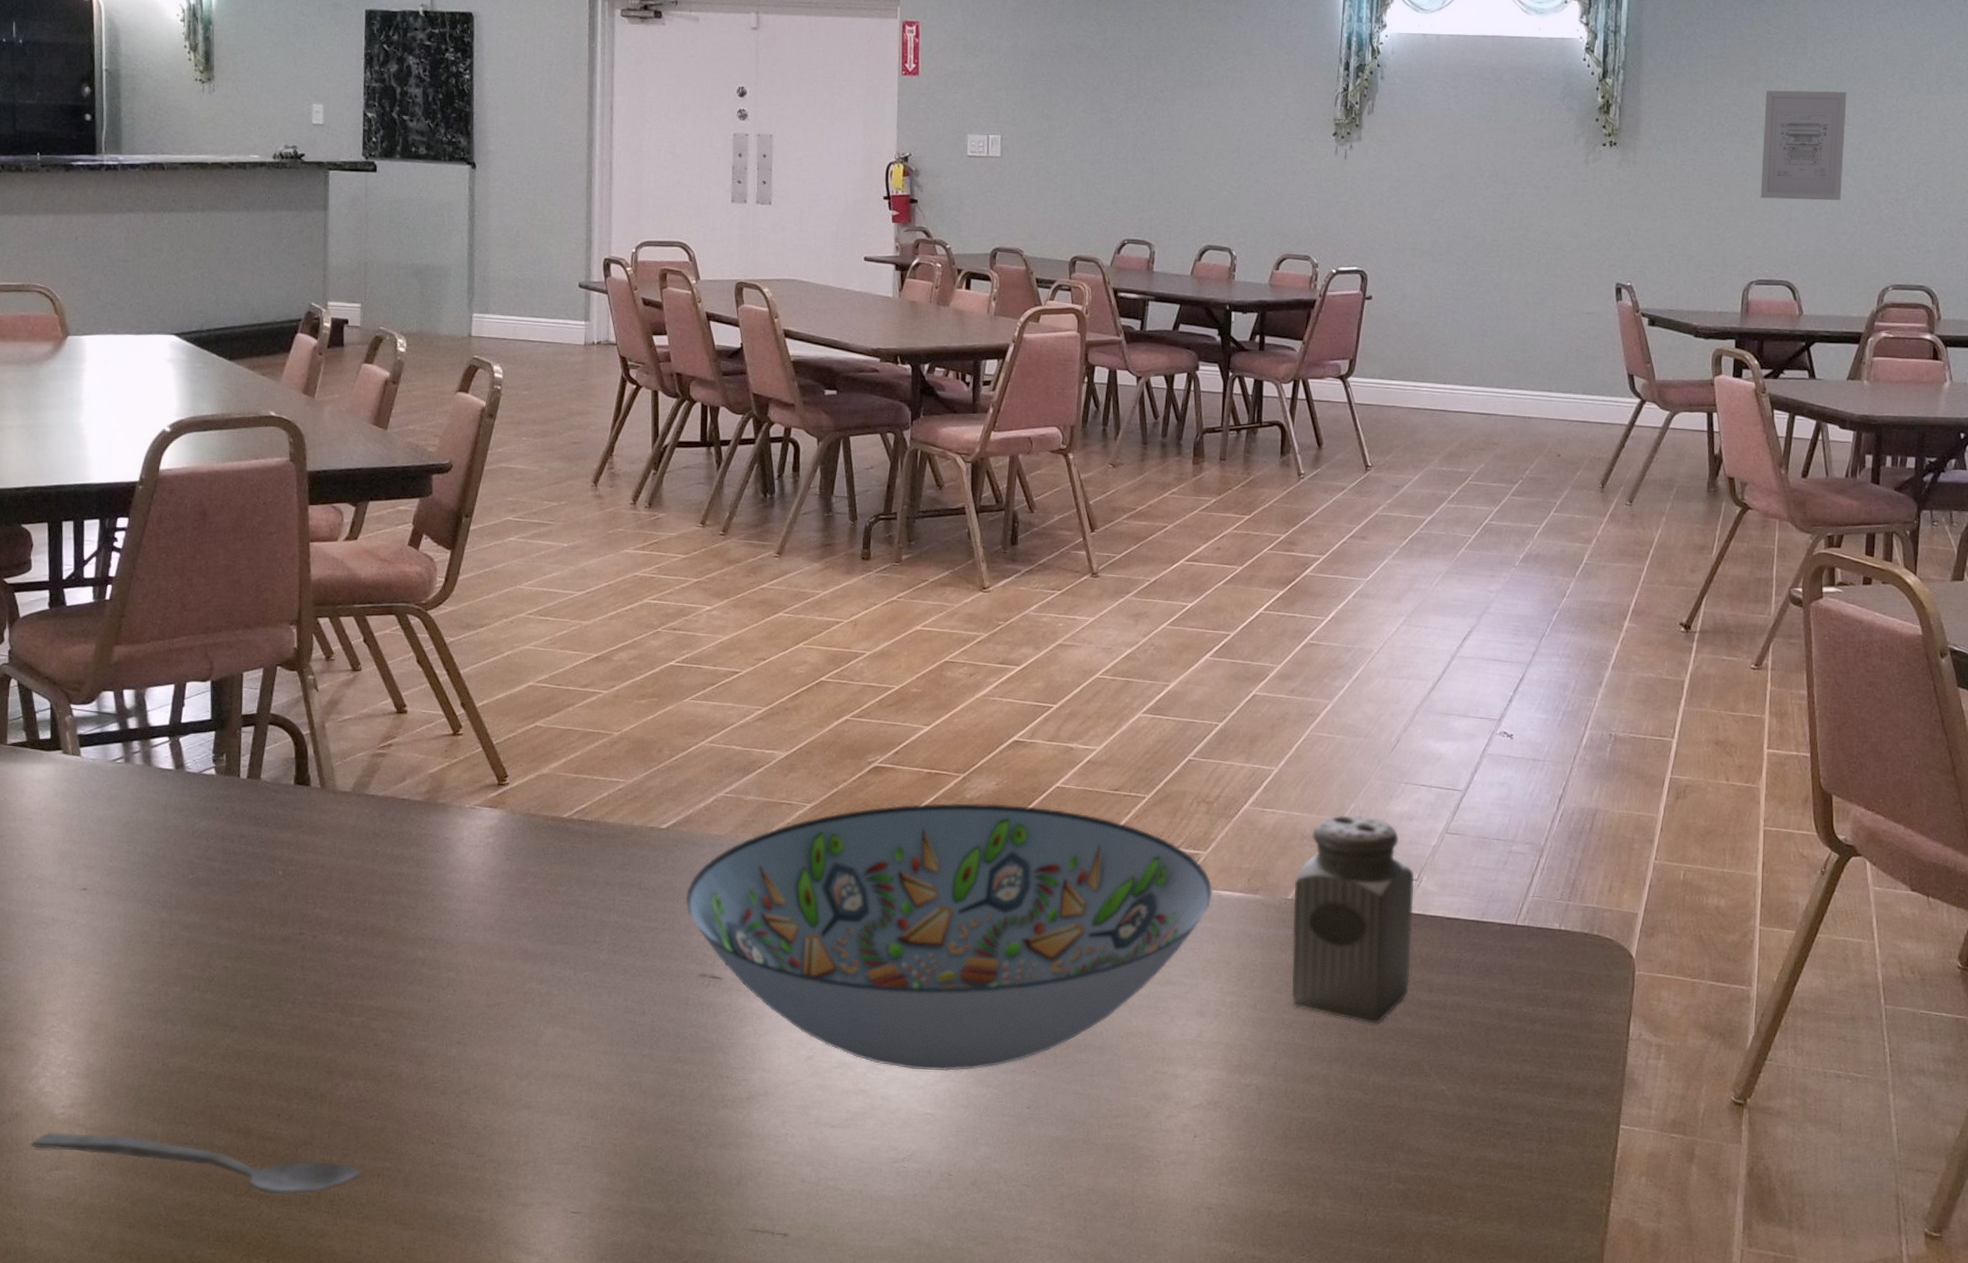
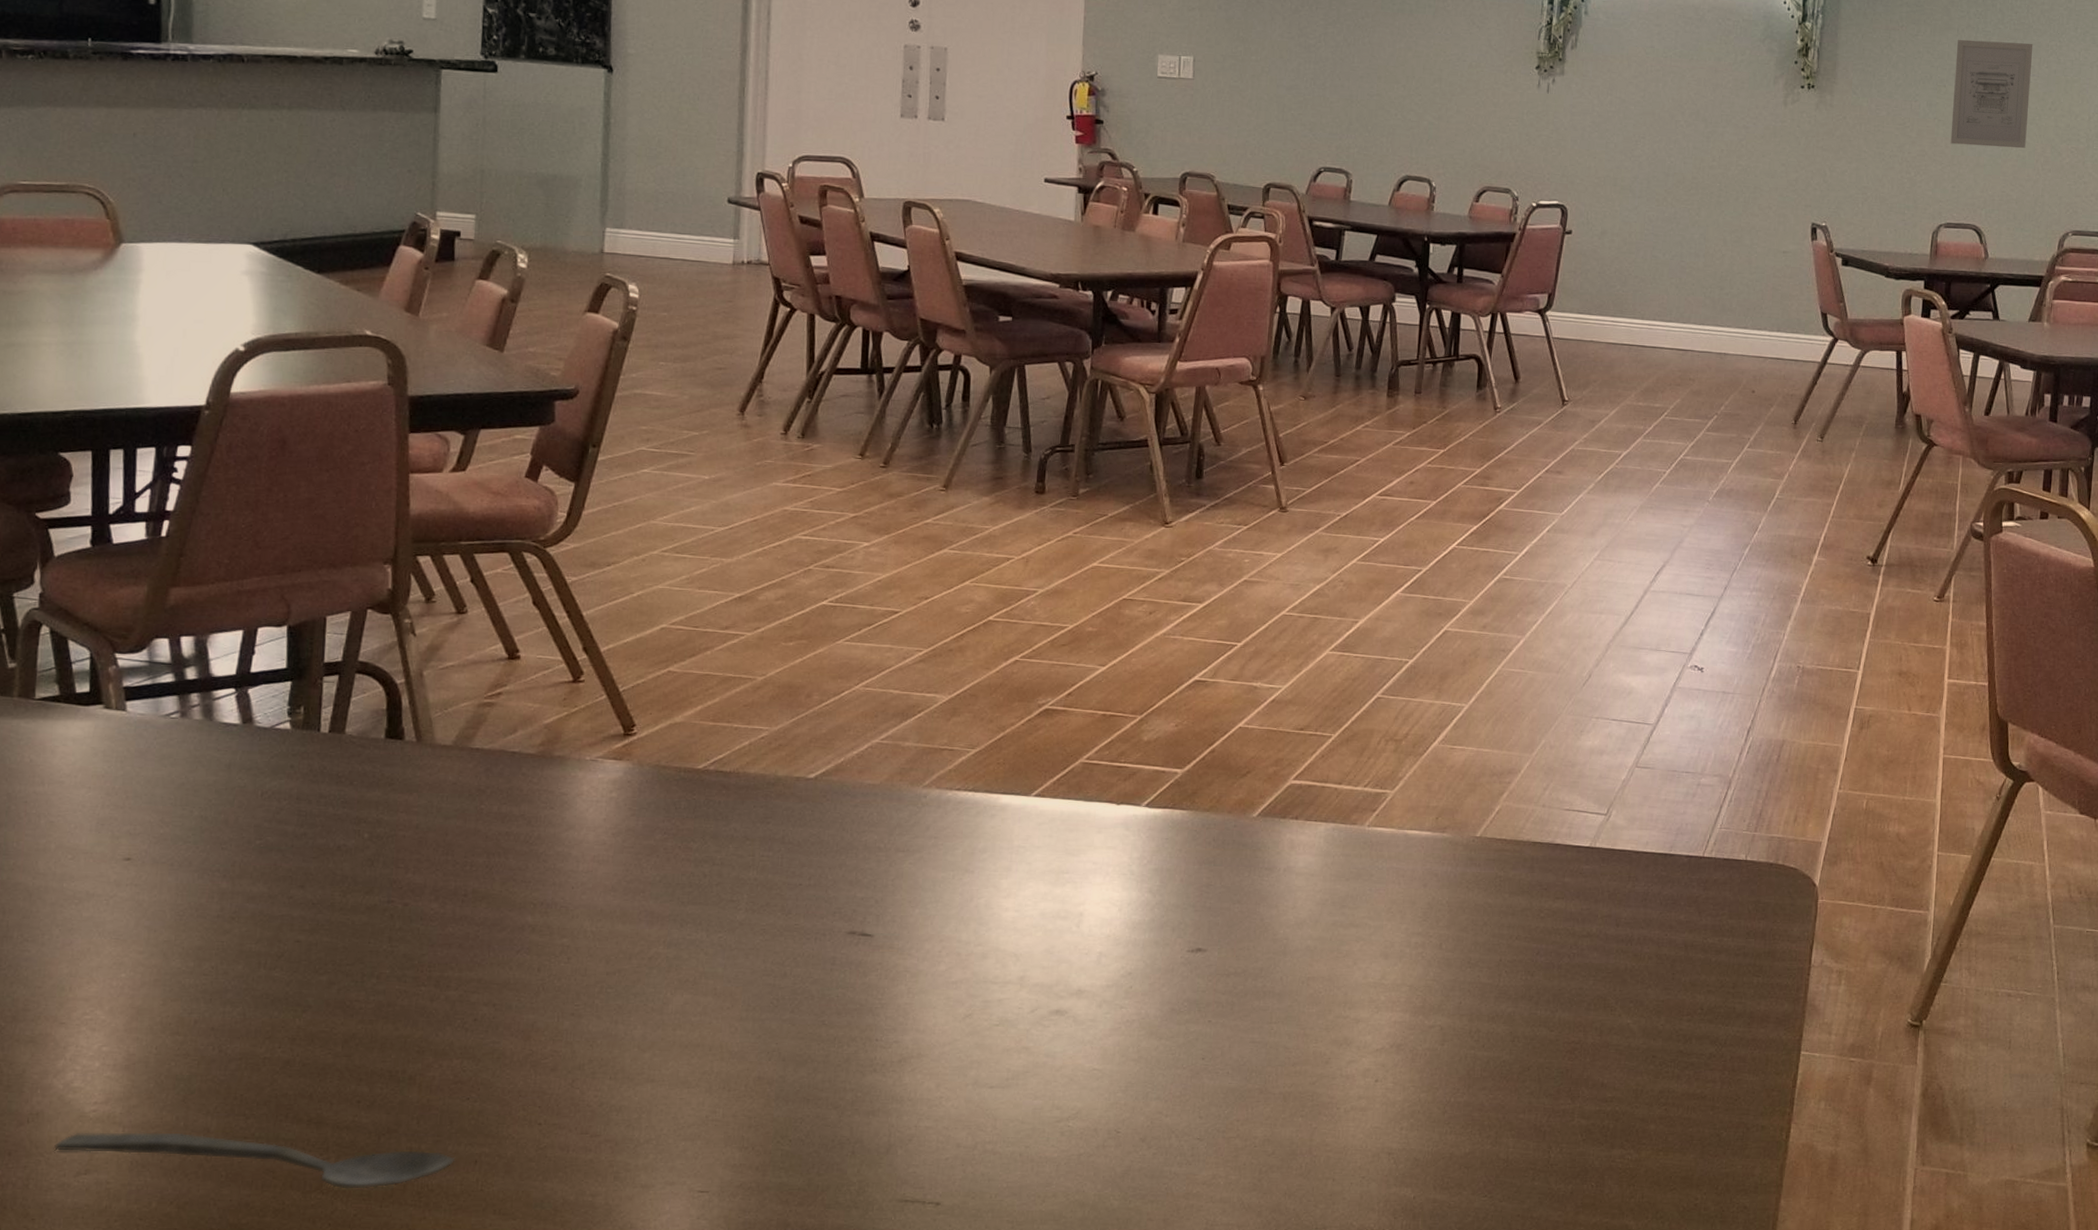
decorative bowl: present [685,803,1213,1072] -> none [834,745,1400,1025]
salt shaker: present [1292,814,1415,1024] -> none [1478,750,1604,960]

